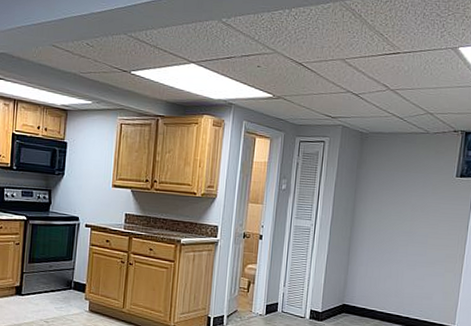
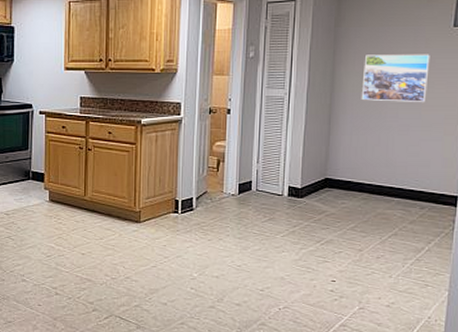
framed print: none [377,195,436,241] -> present [361,54,430,102]

